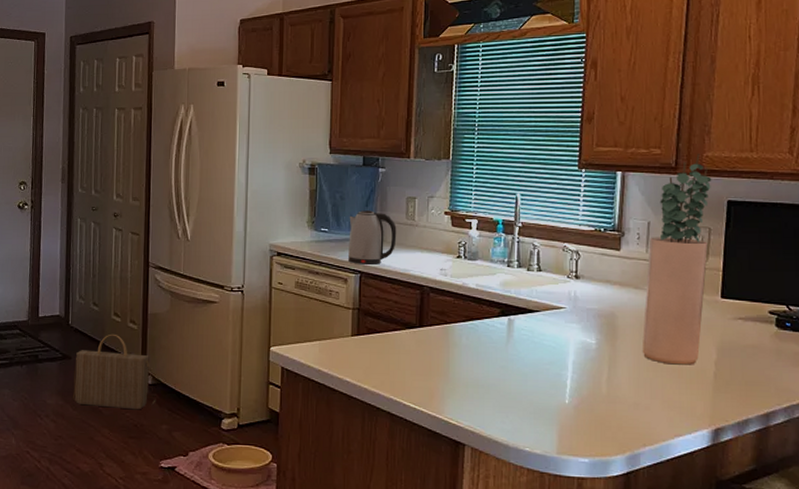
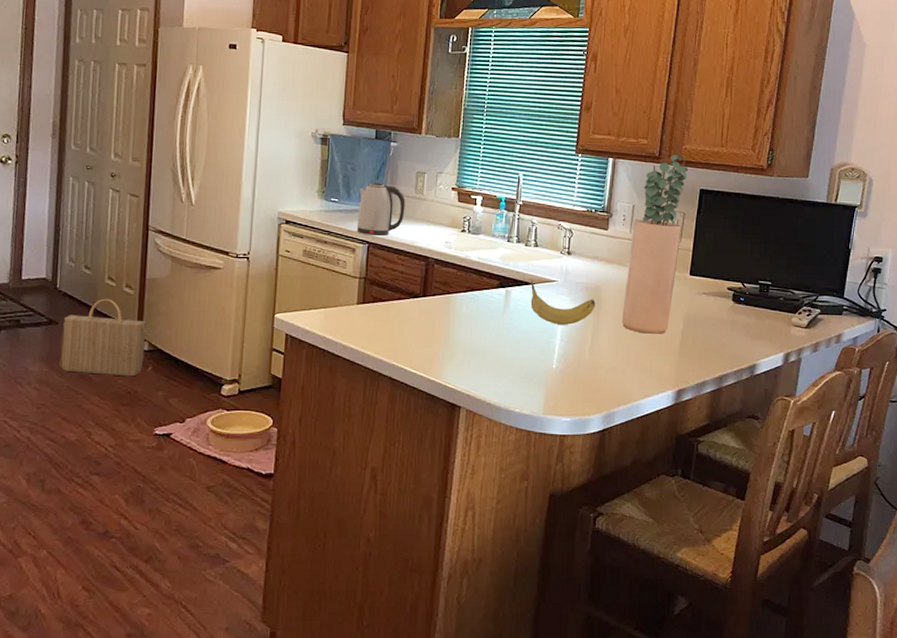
fruit: none [535,305,610,357] -> present [530,278,595,326]

